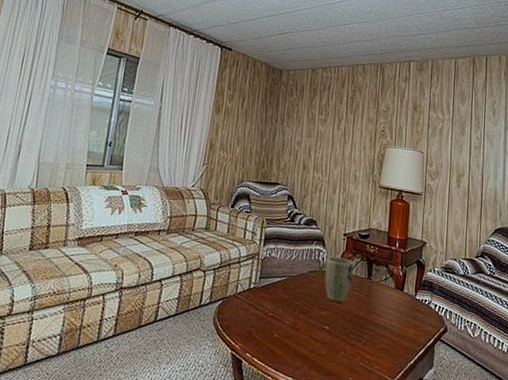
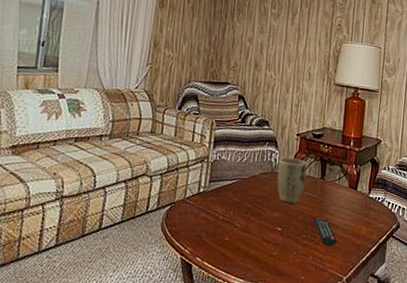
remote control: none [361,318,385,347] -> present [314,218,337,246]

